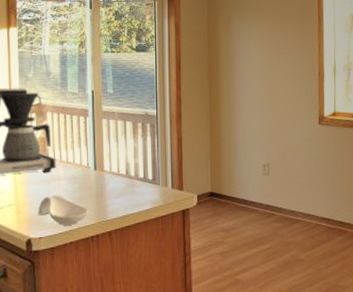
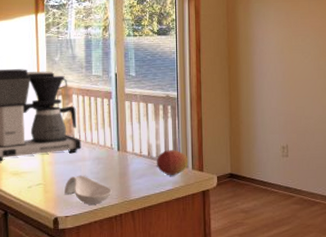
fruit: none [134,168,168,195] -> present [156,150,188,176]

